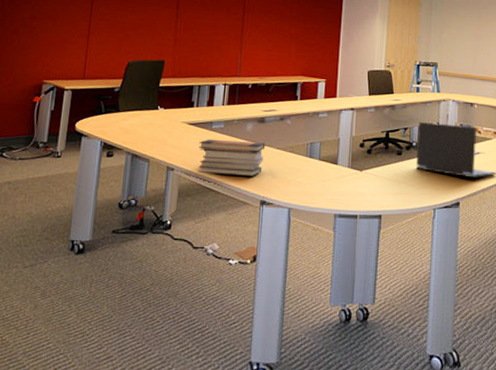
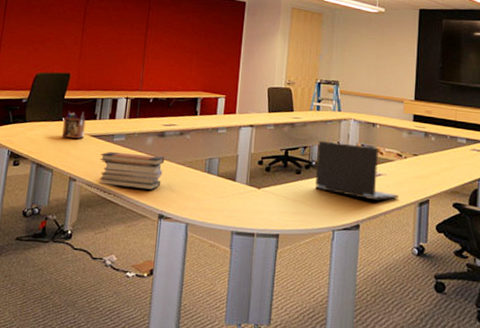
desk organizer: none [158,98,183,127] -> present [62,111,86,139]

